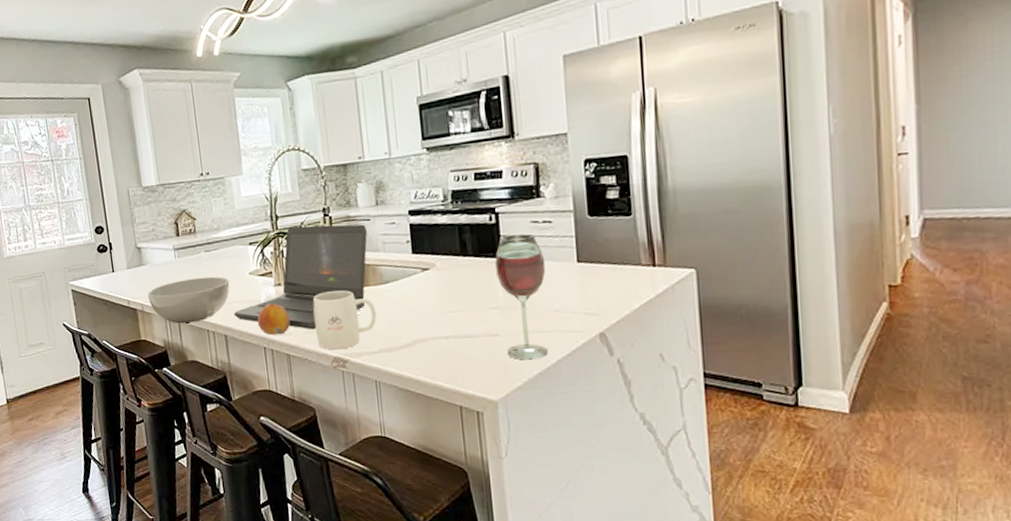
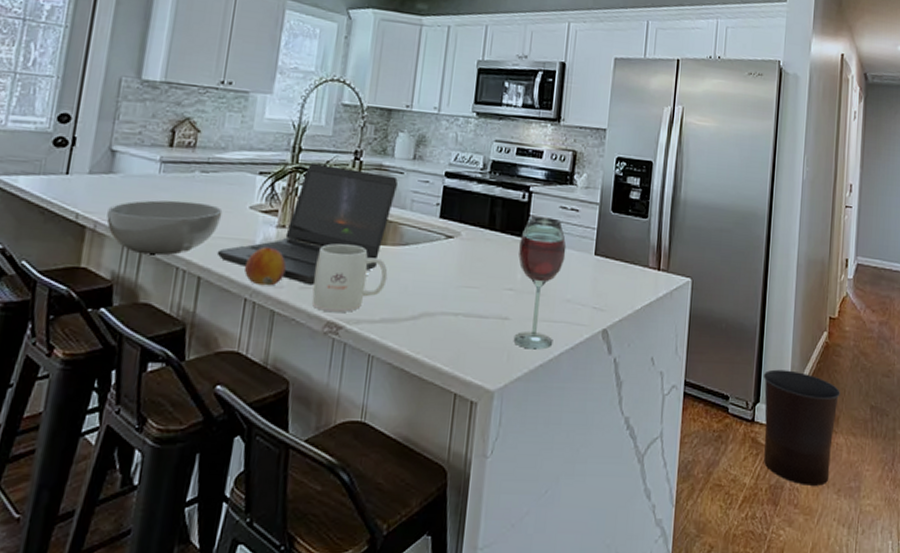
waste bin: none [803,349,915,467] -> present [763,369,840,486]

